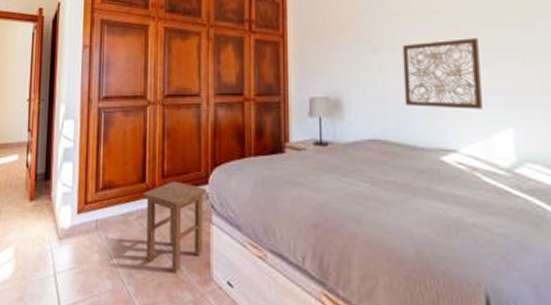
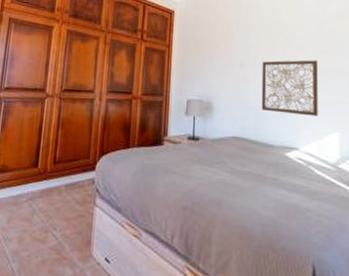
stool: present [143,180,207,274] -> none [32,166,94,251]

